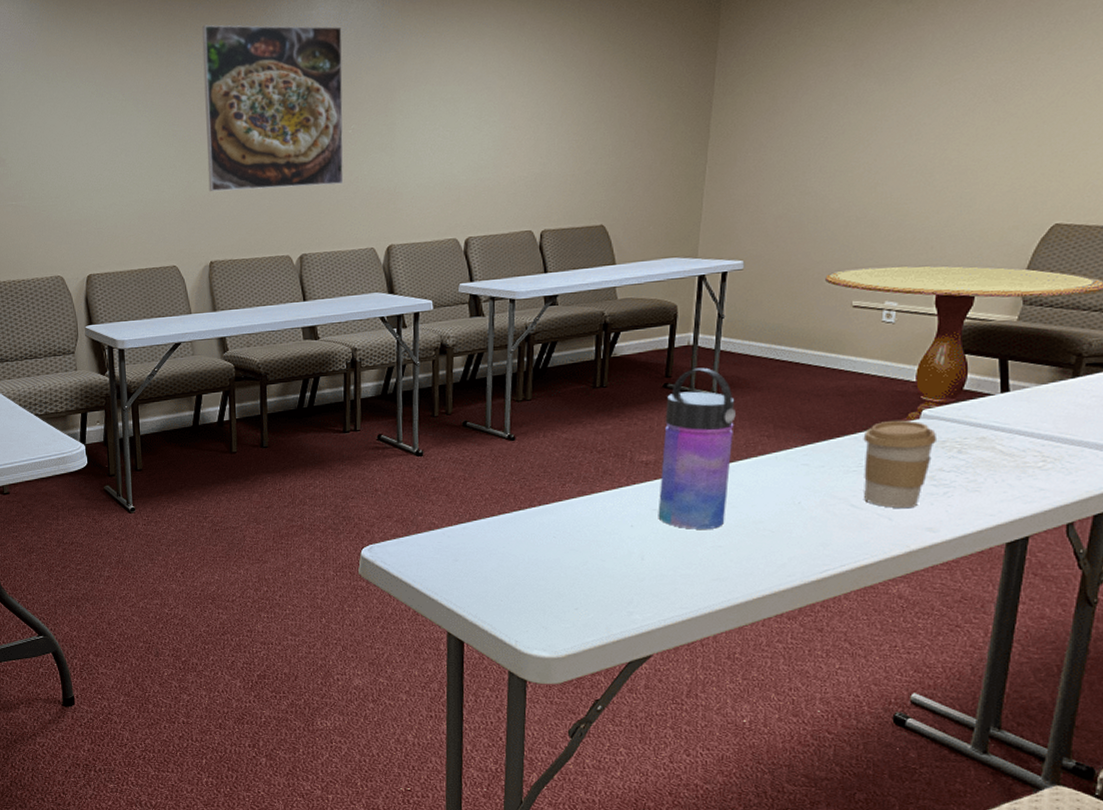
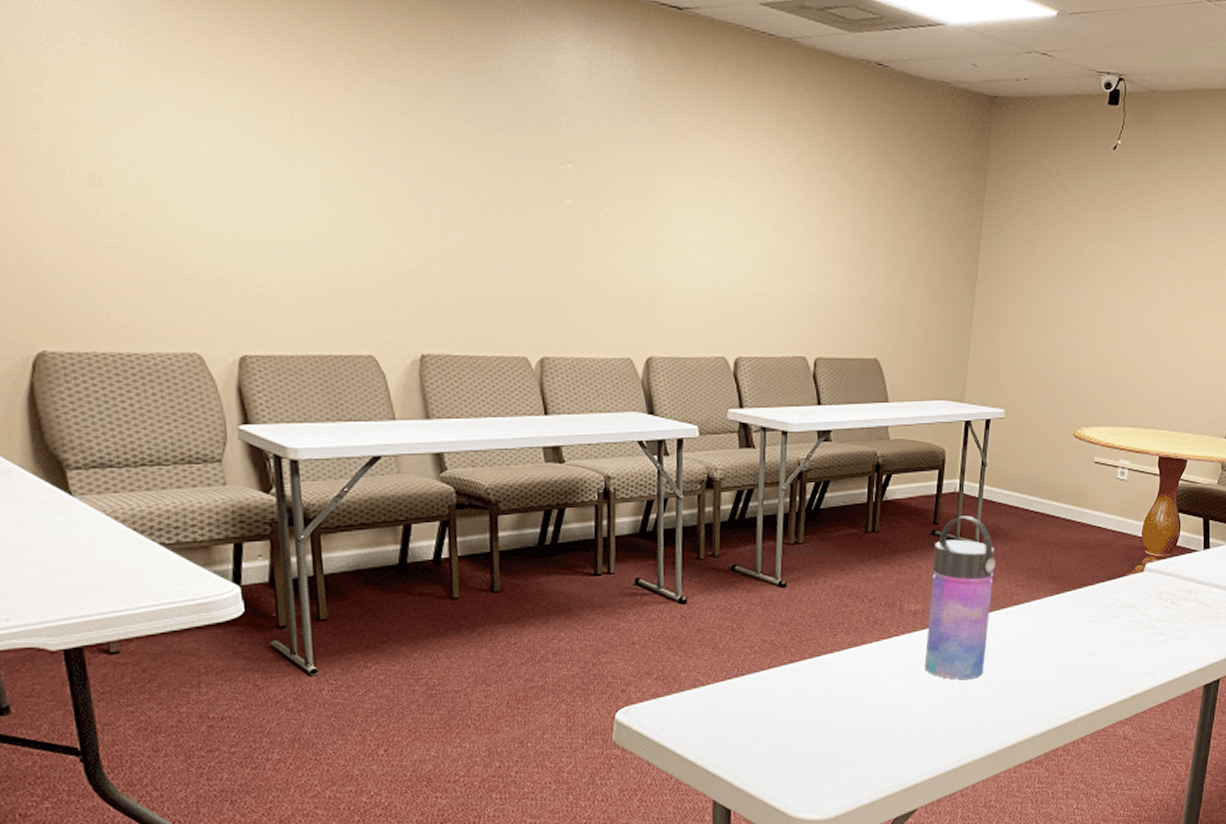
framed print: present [201,25,344,192] -> none [406,44,595,278]
coffee cup: present [863,420,938,509] -> none [1099,572,1157,656]

